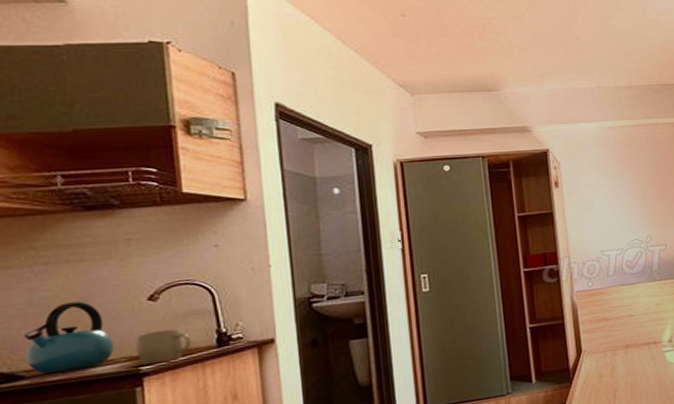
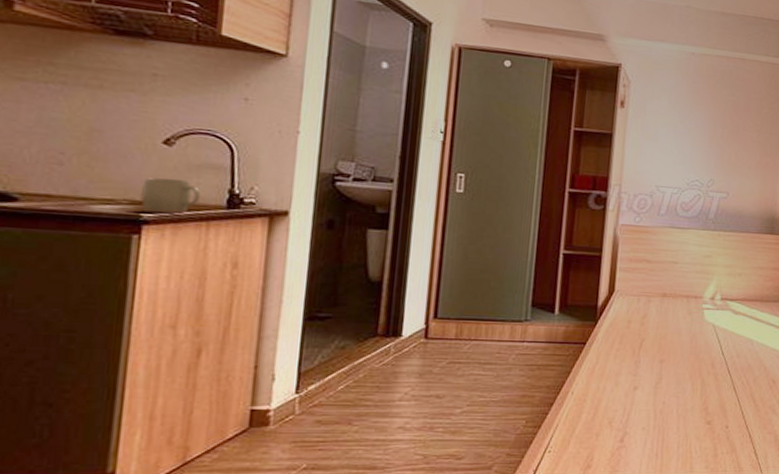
kettle: present [23,301,115,374] -> none [23,129,119,204]

